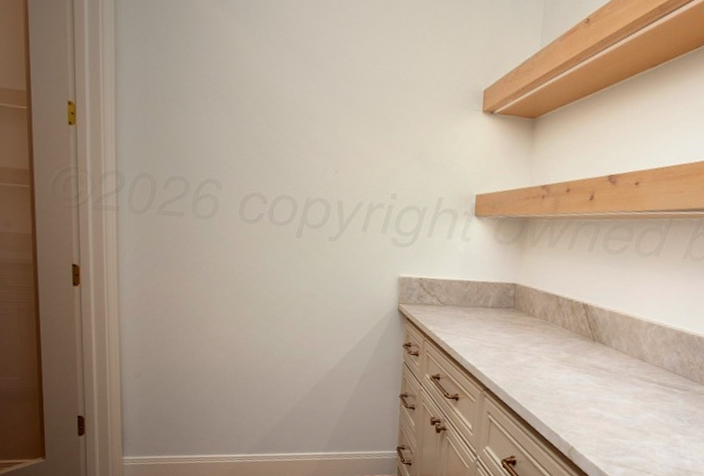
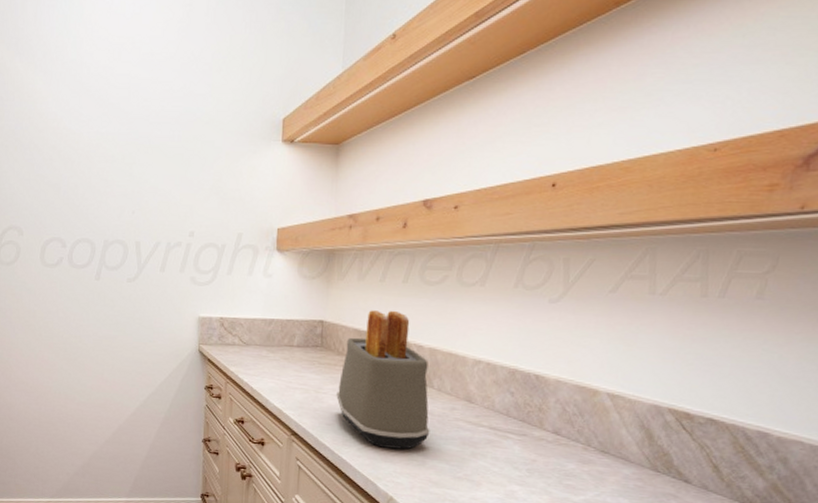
toaster: none [526,275,609,404] -> present [336,310,430,450]

